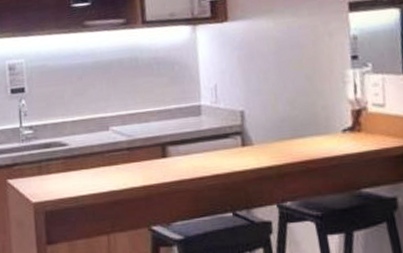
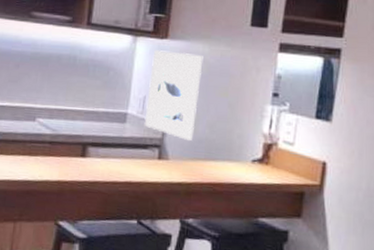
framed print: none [216,31,275,123] -> present [144,50,204,142]

